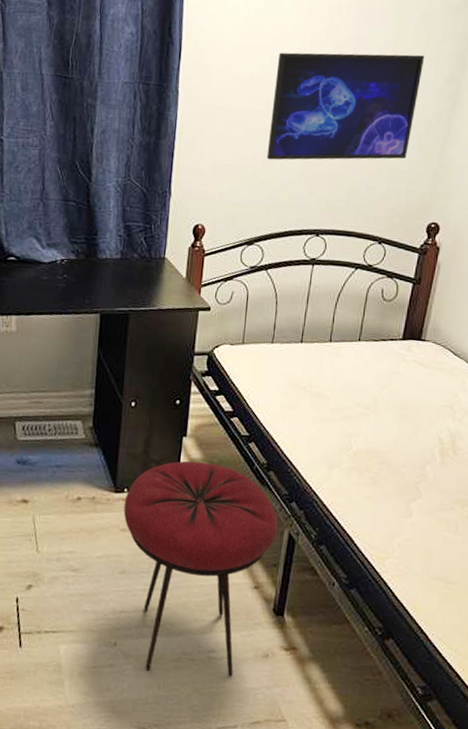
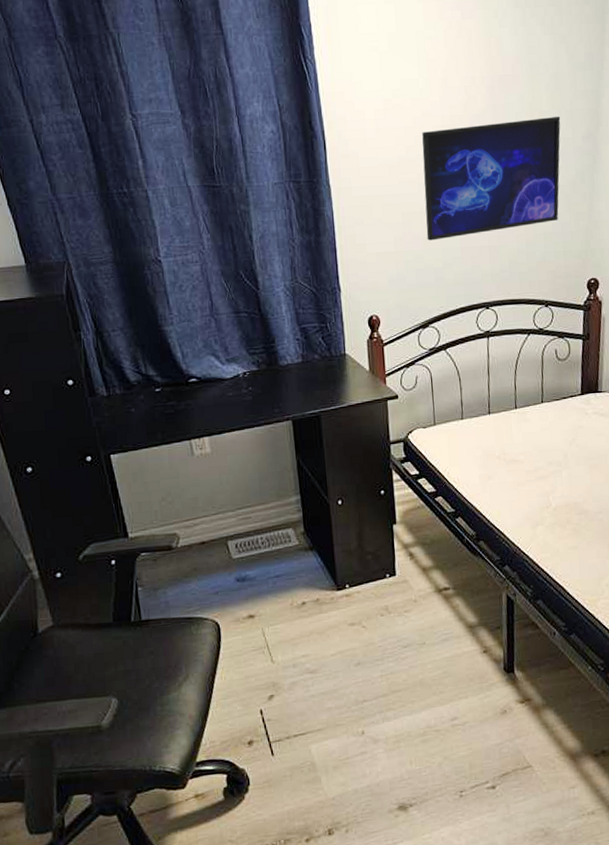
stool: present [123,460,278,677] -> none [348,544,496,750]

